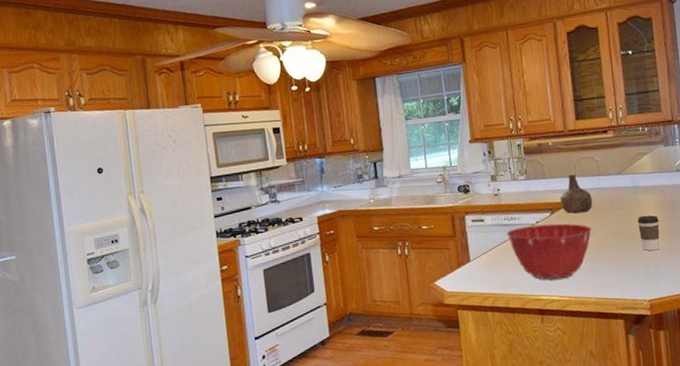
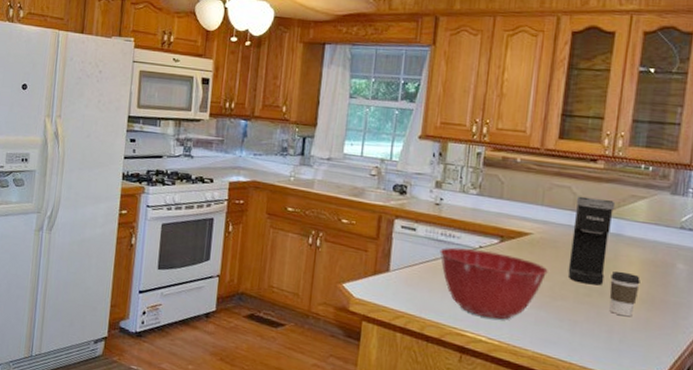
bottle: present [560,174,593,213] -> none [515,201,558,250]
coffee maker: none [599,161,634,233] -> present [568,196,616,286]

